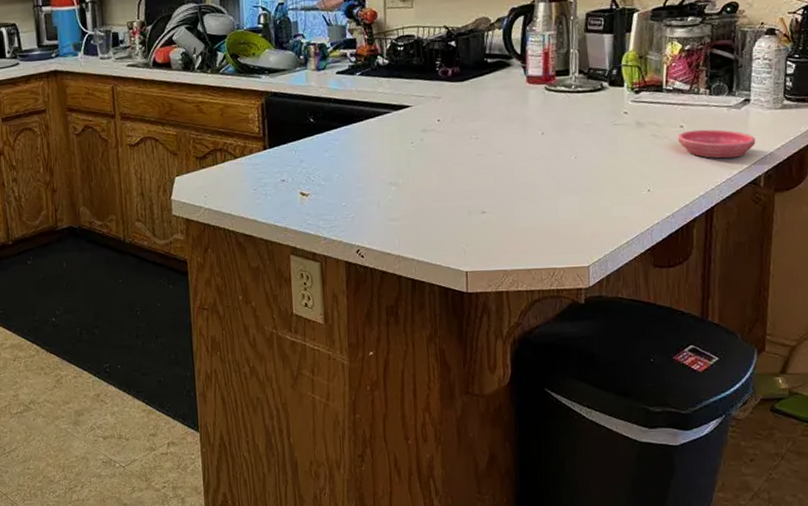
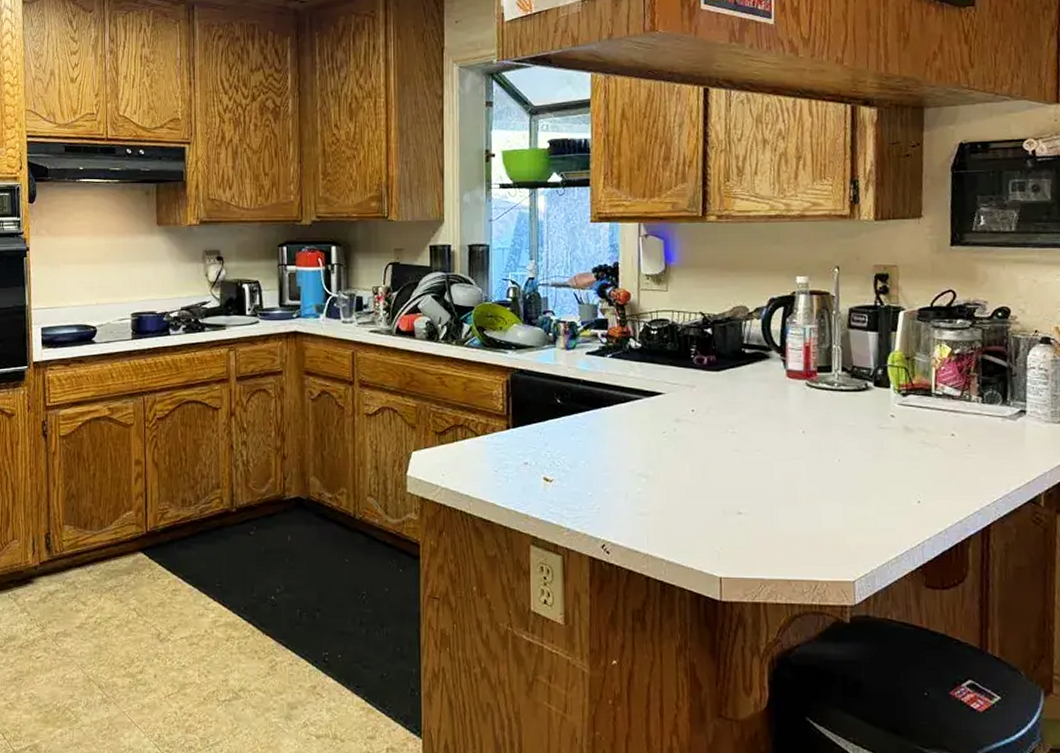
saucer: present [677,129,756,159] -> none [949,439,1034,473]

